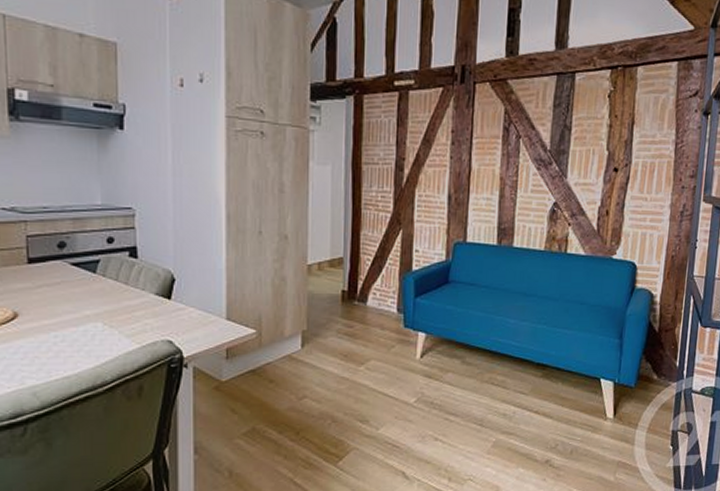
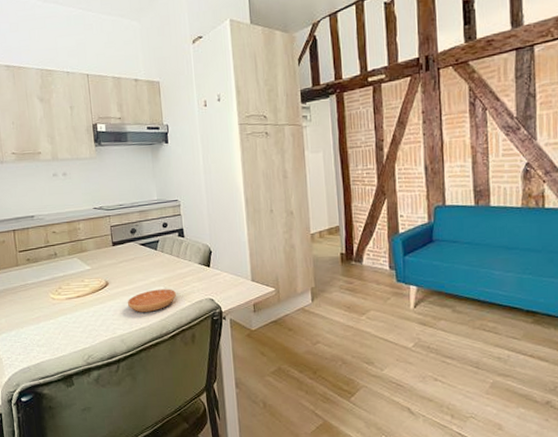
saucer: none [45,325,120,356] -> present [127,289,176,312]

